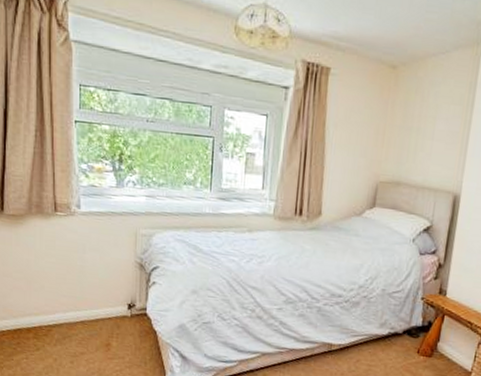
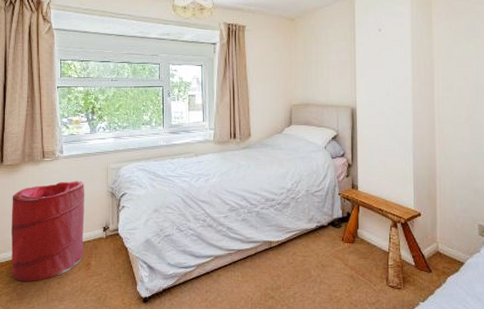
laundry hamper: none [14,243,107,358] -> present [11,181,85,282]

